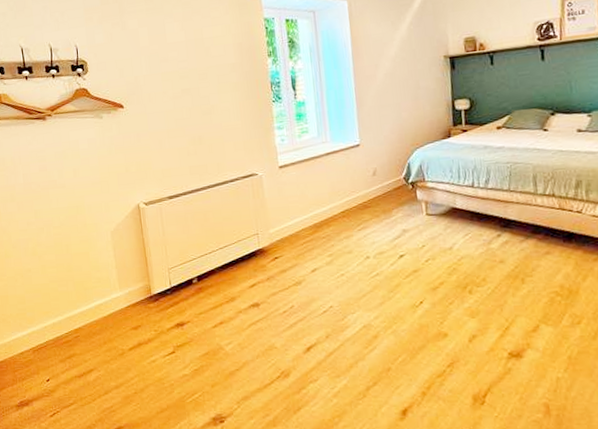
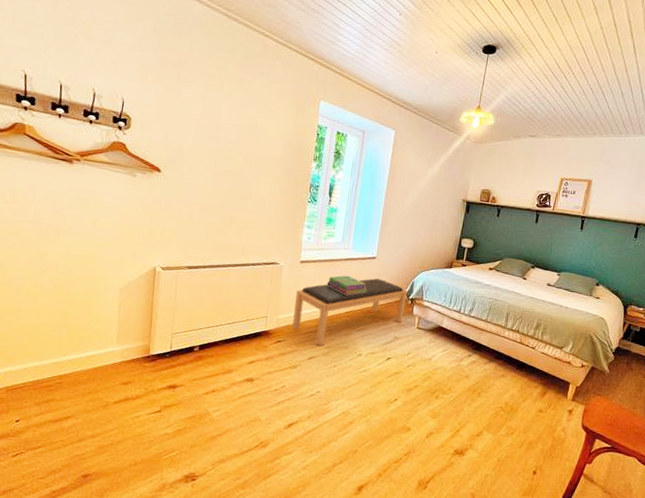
bench: none [282,167,408,256] -> present [292,278,408,346]
stack of books: none [313,171,357,193] -> present [327,275,366,295]

